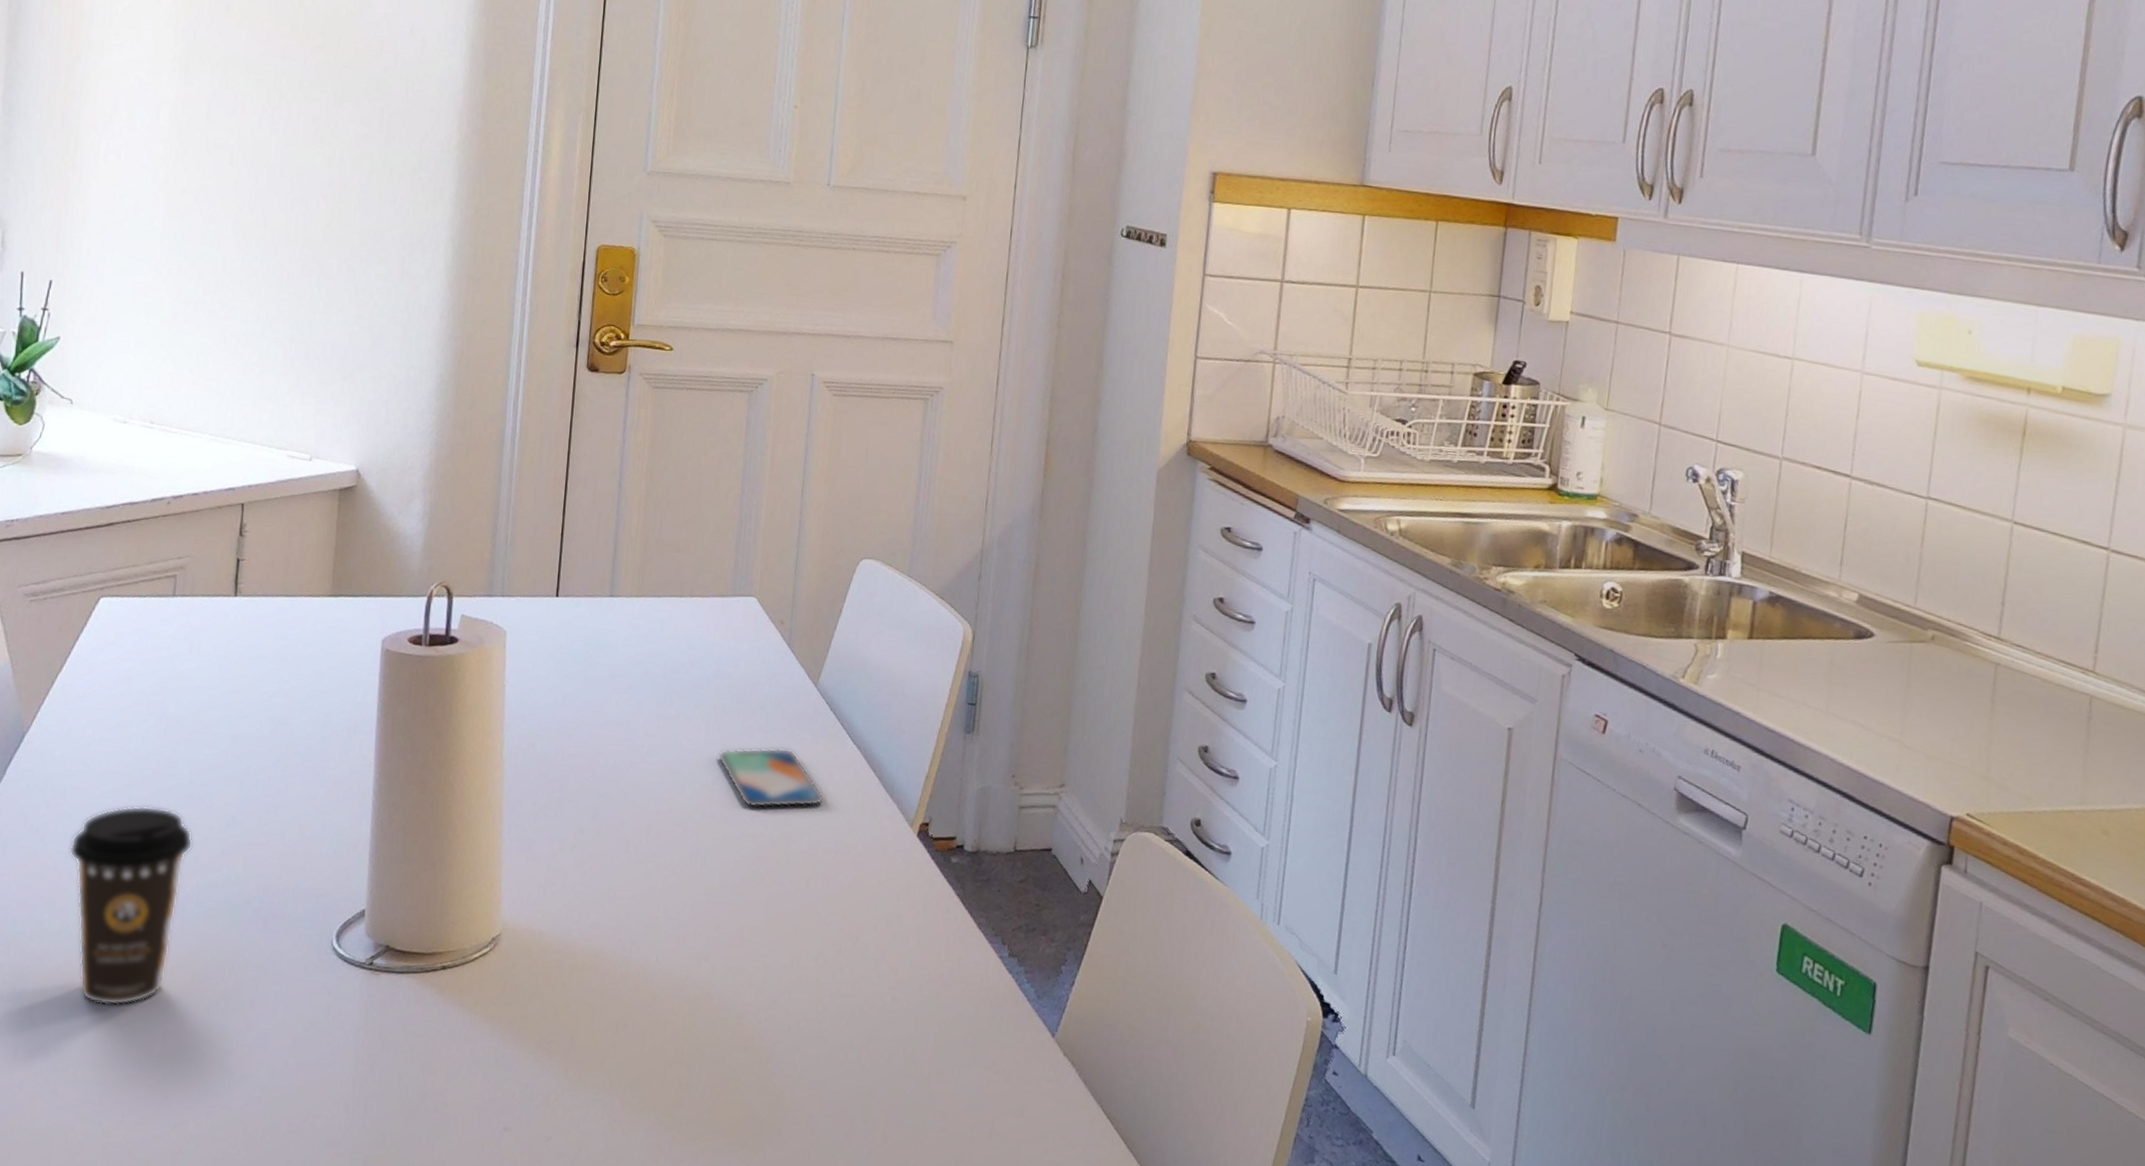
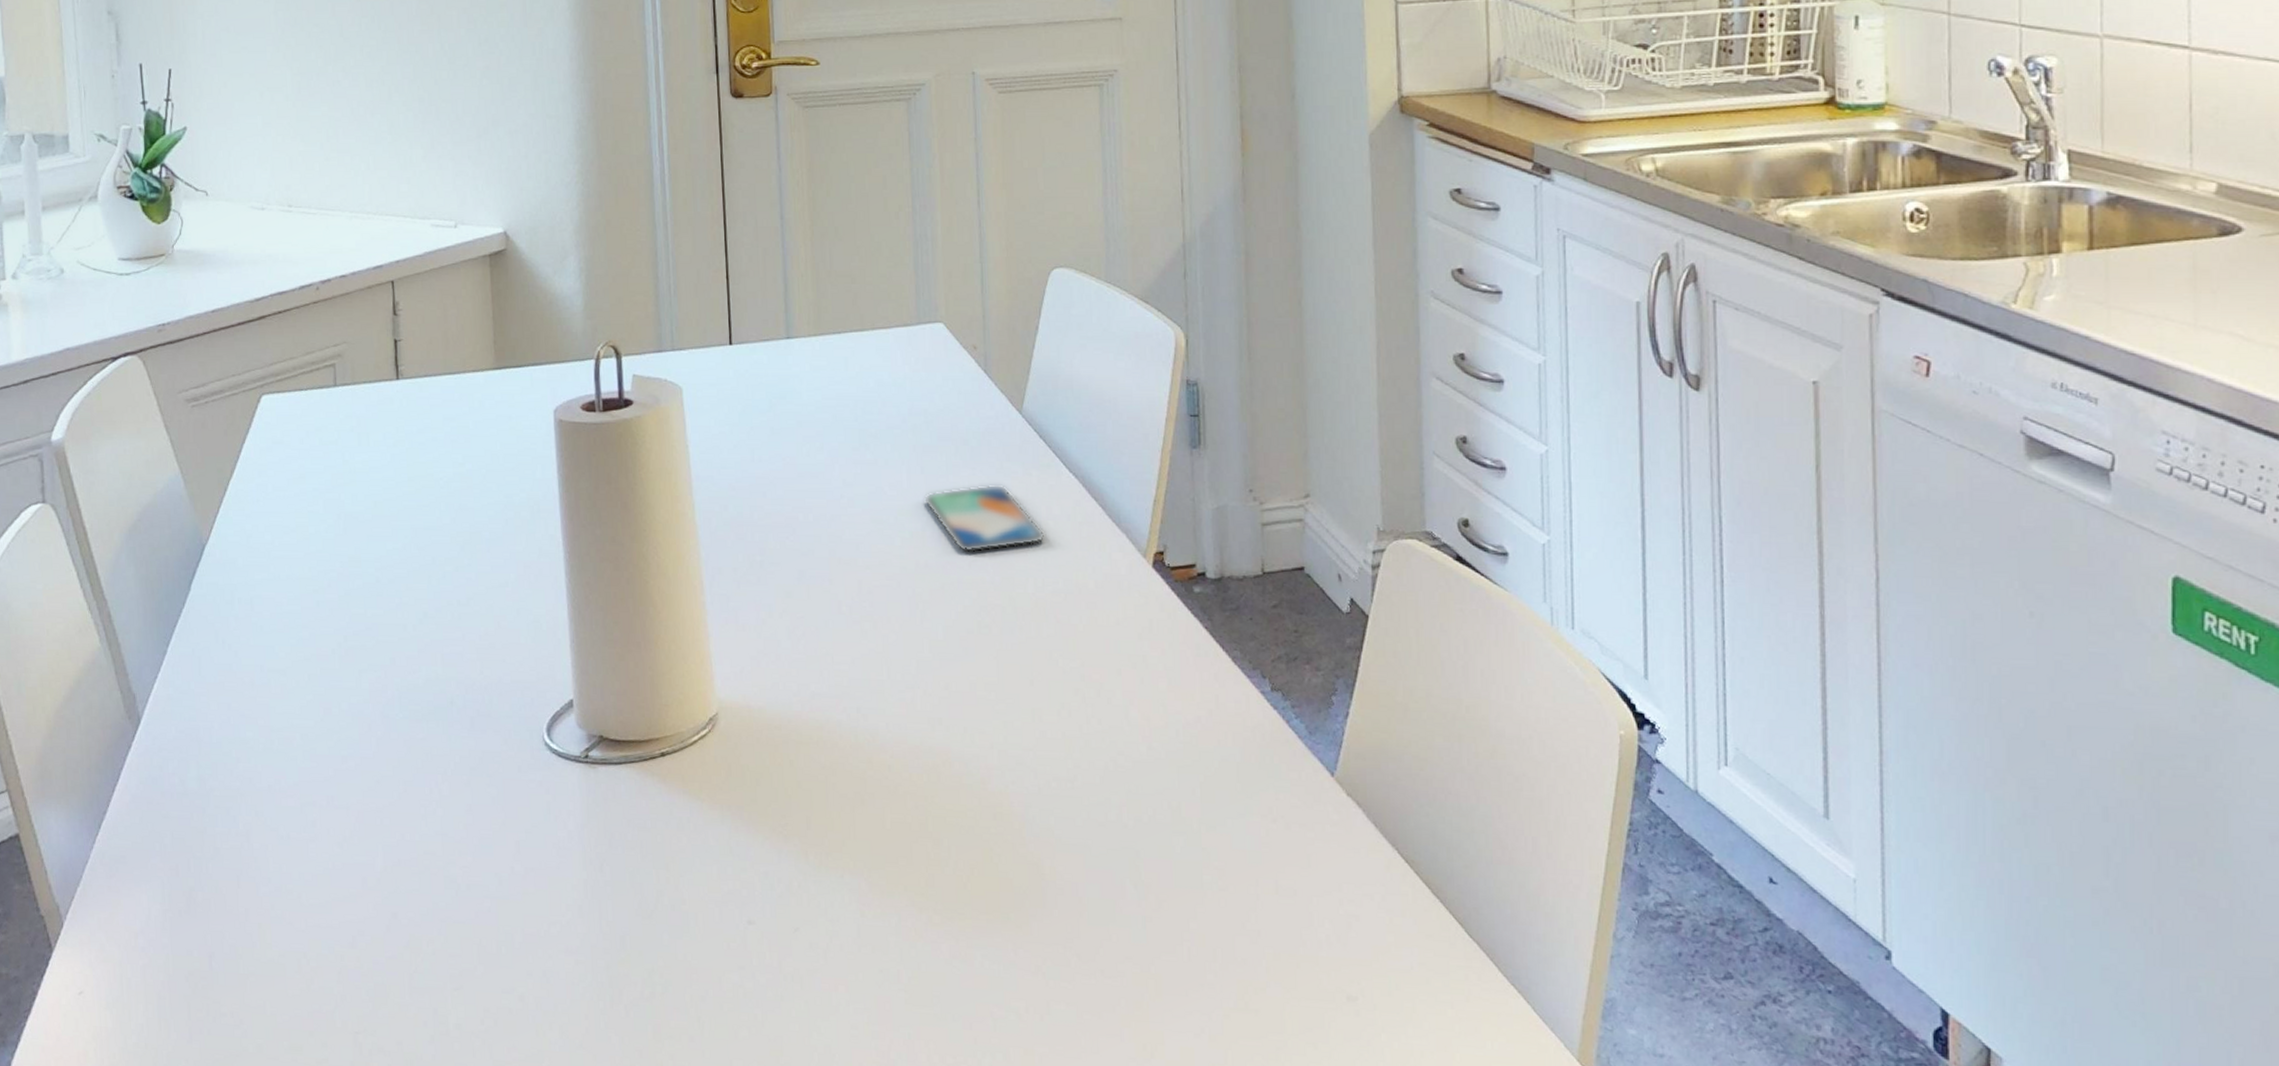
coffee cup: present [70,805,193,1006] -> none [264,610,388,823]

